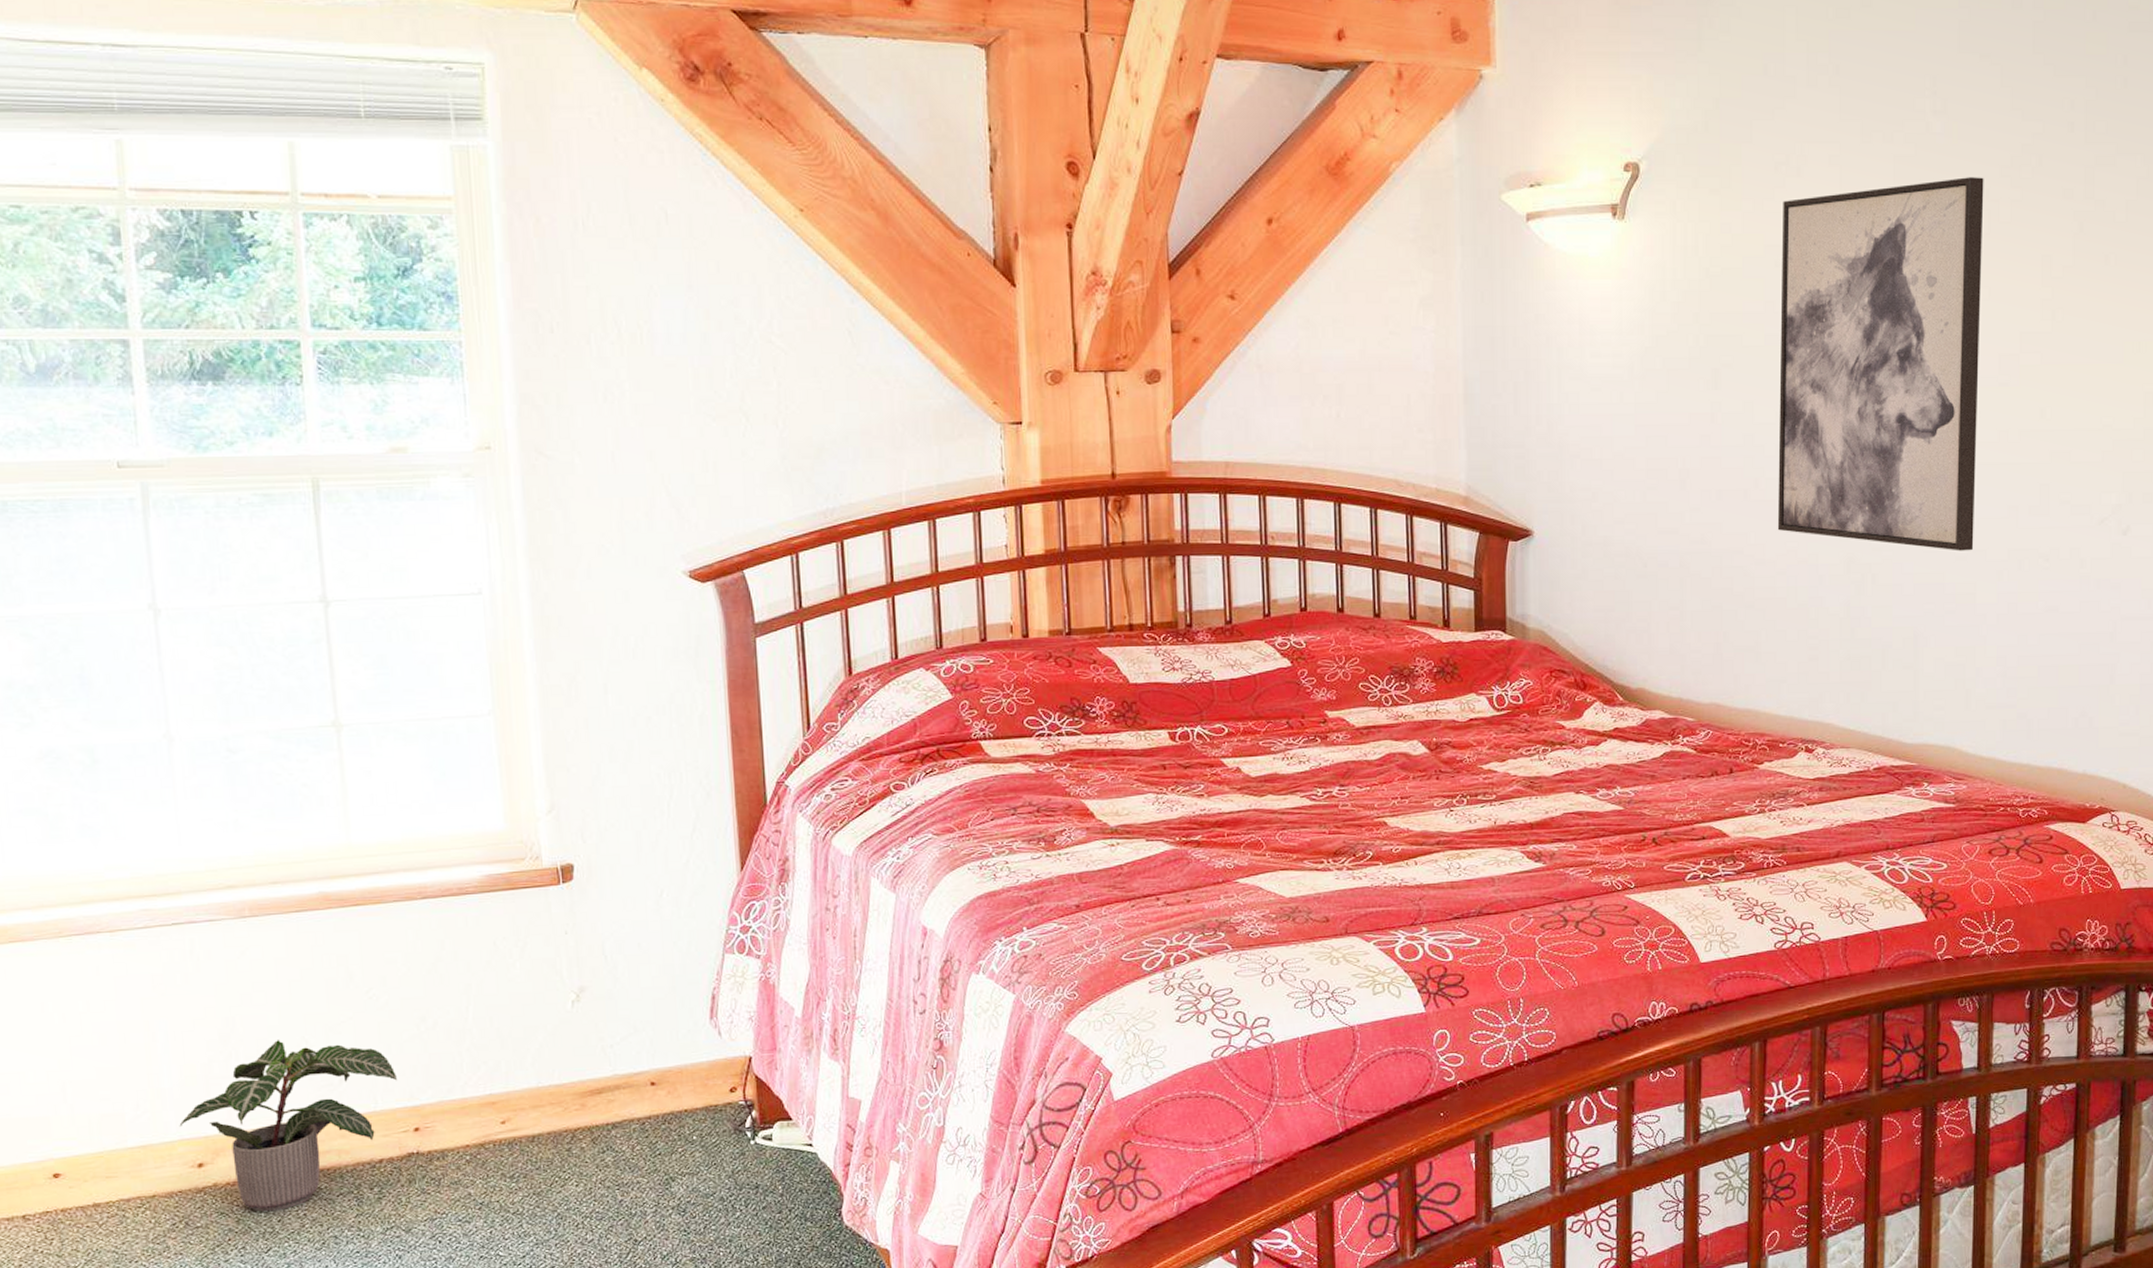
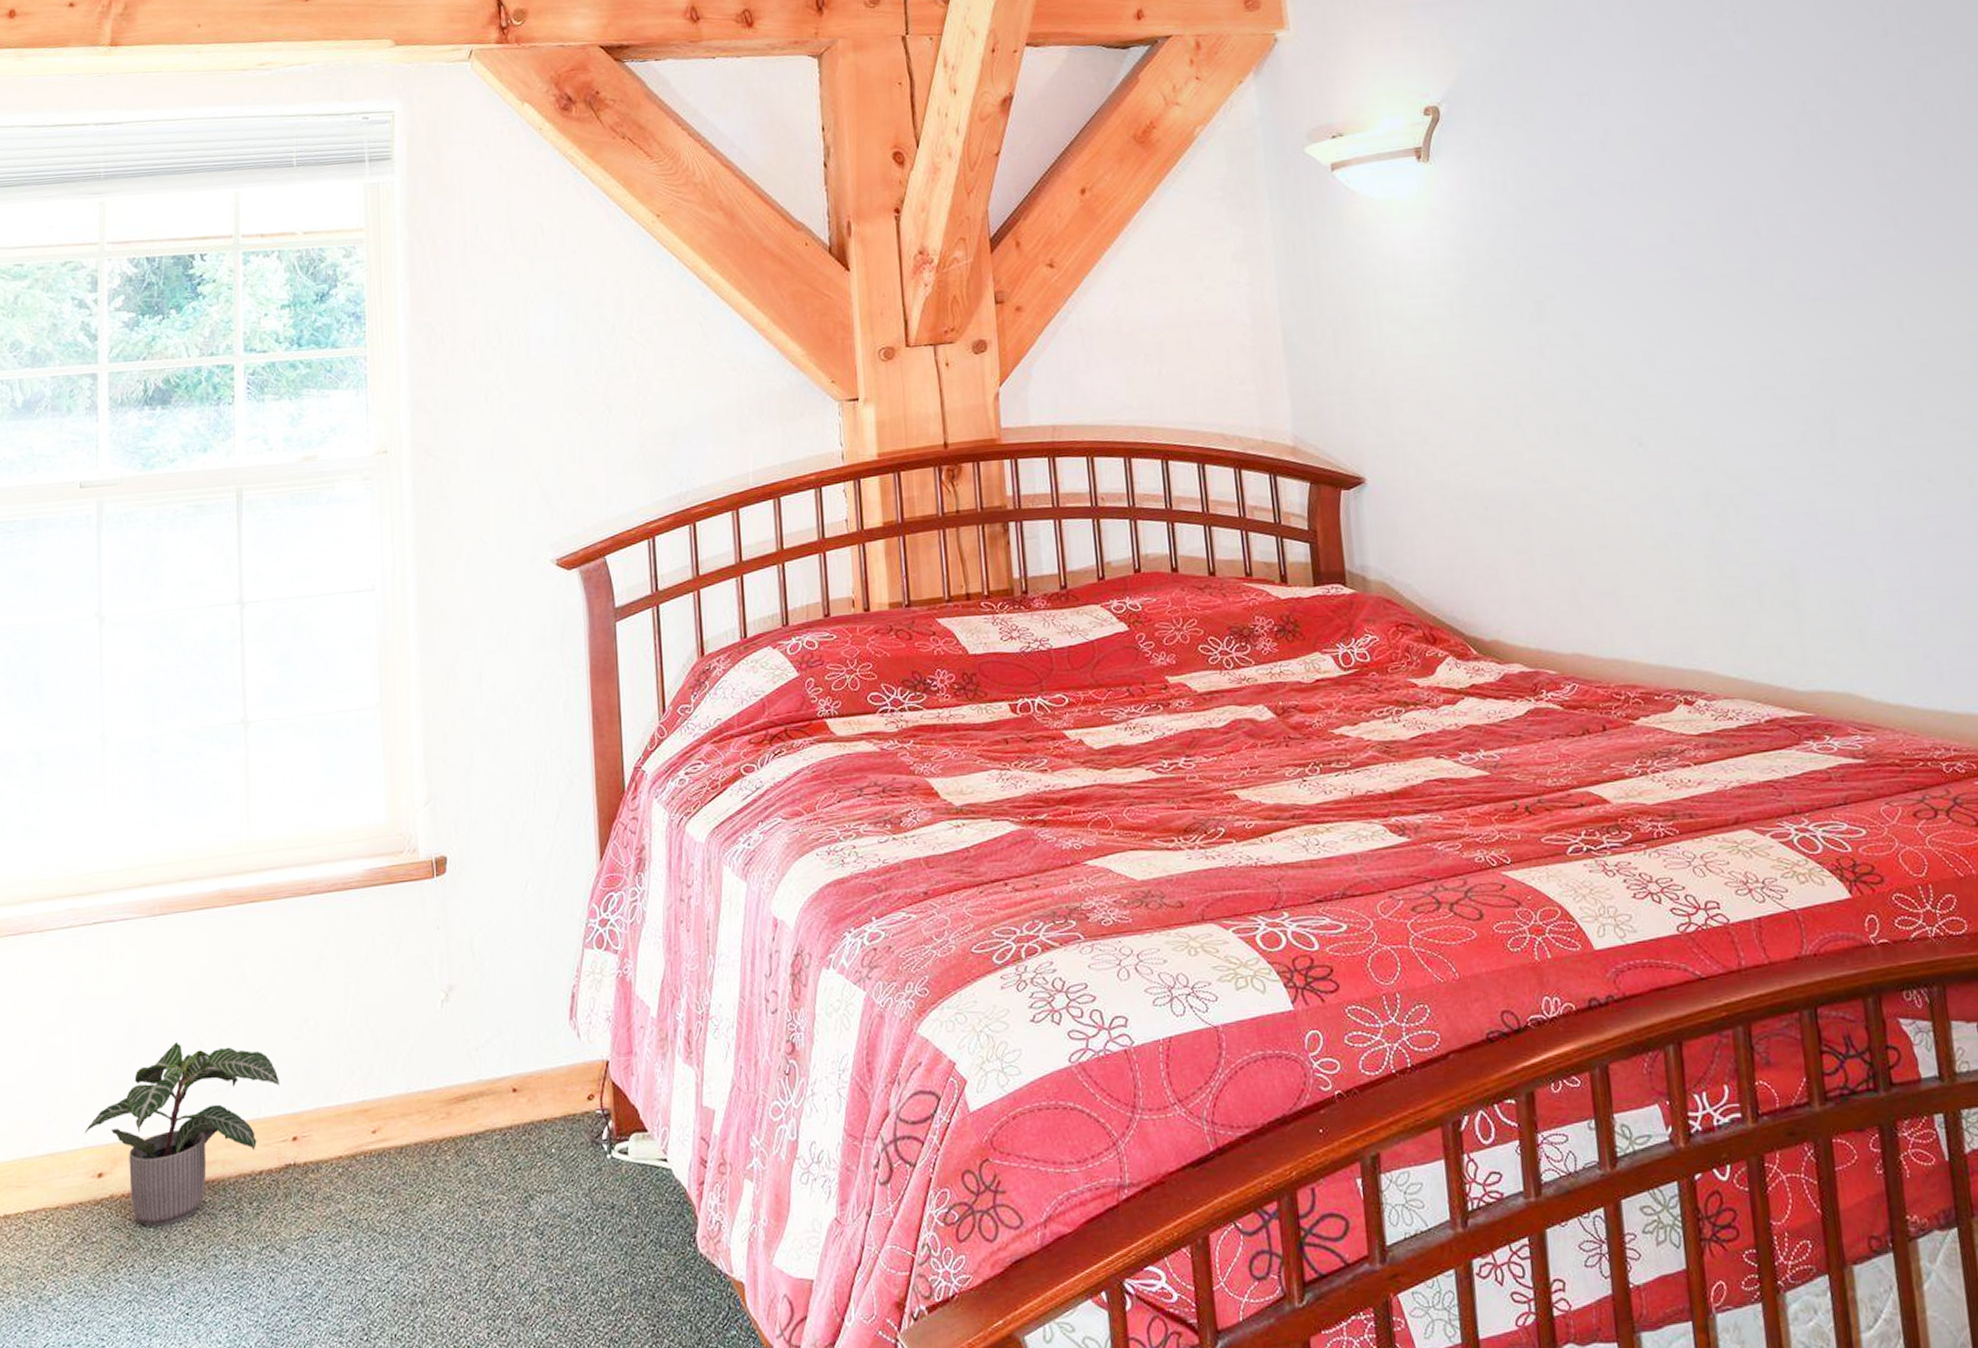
wall art: present [1777,177,1984,551] -> none [1589,89,1845,476]

